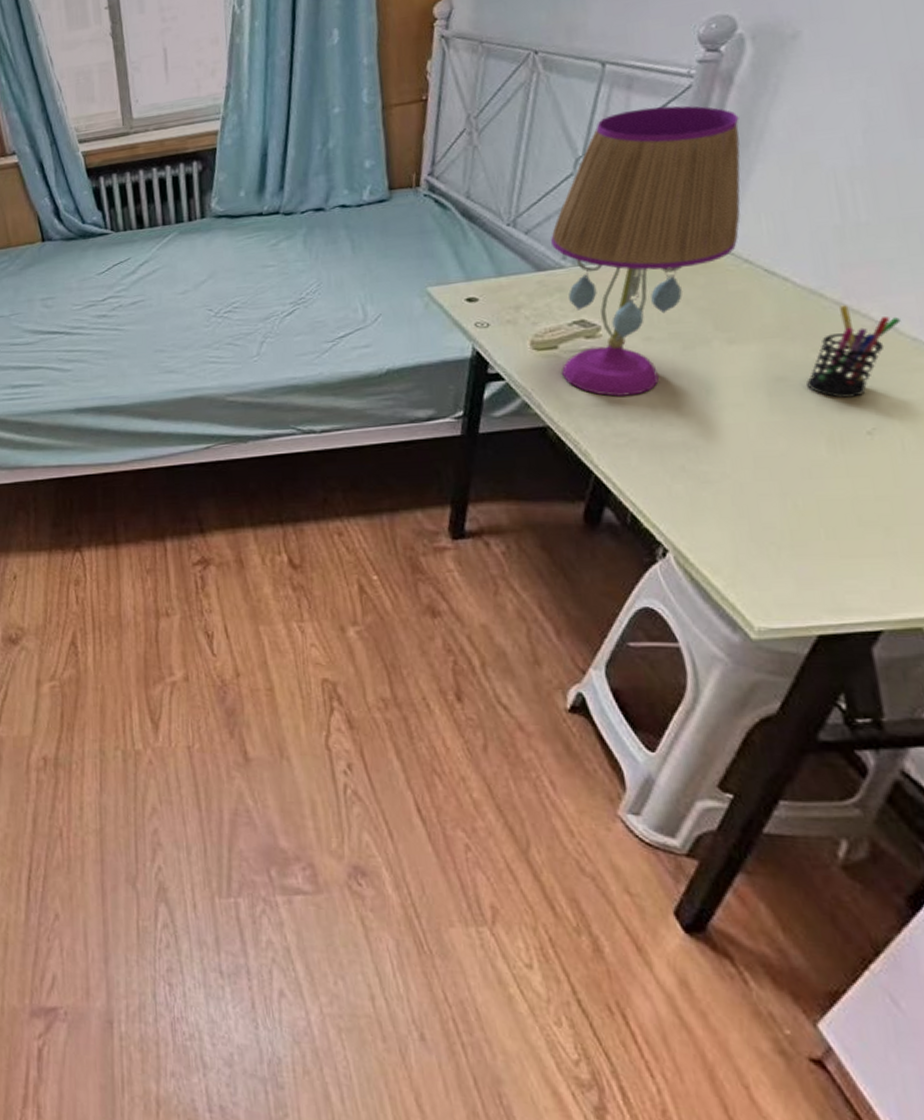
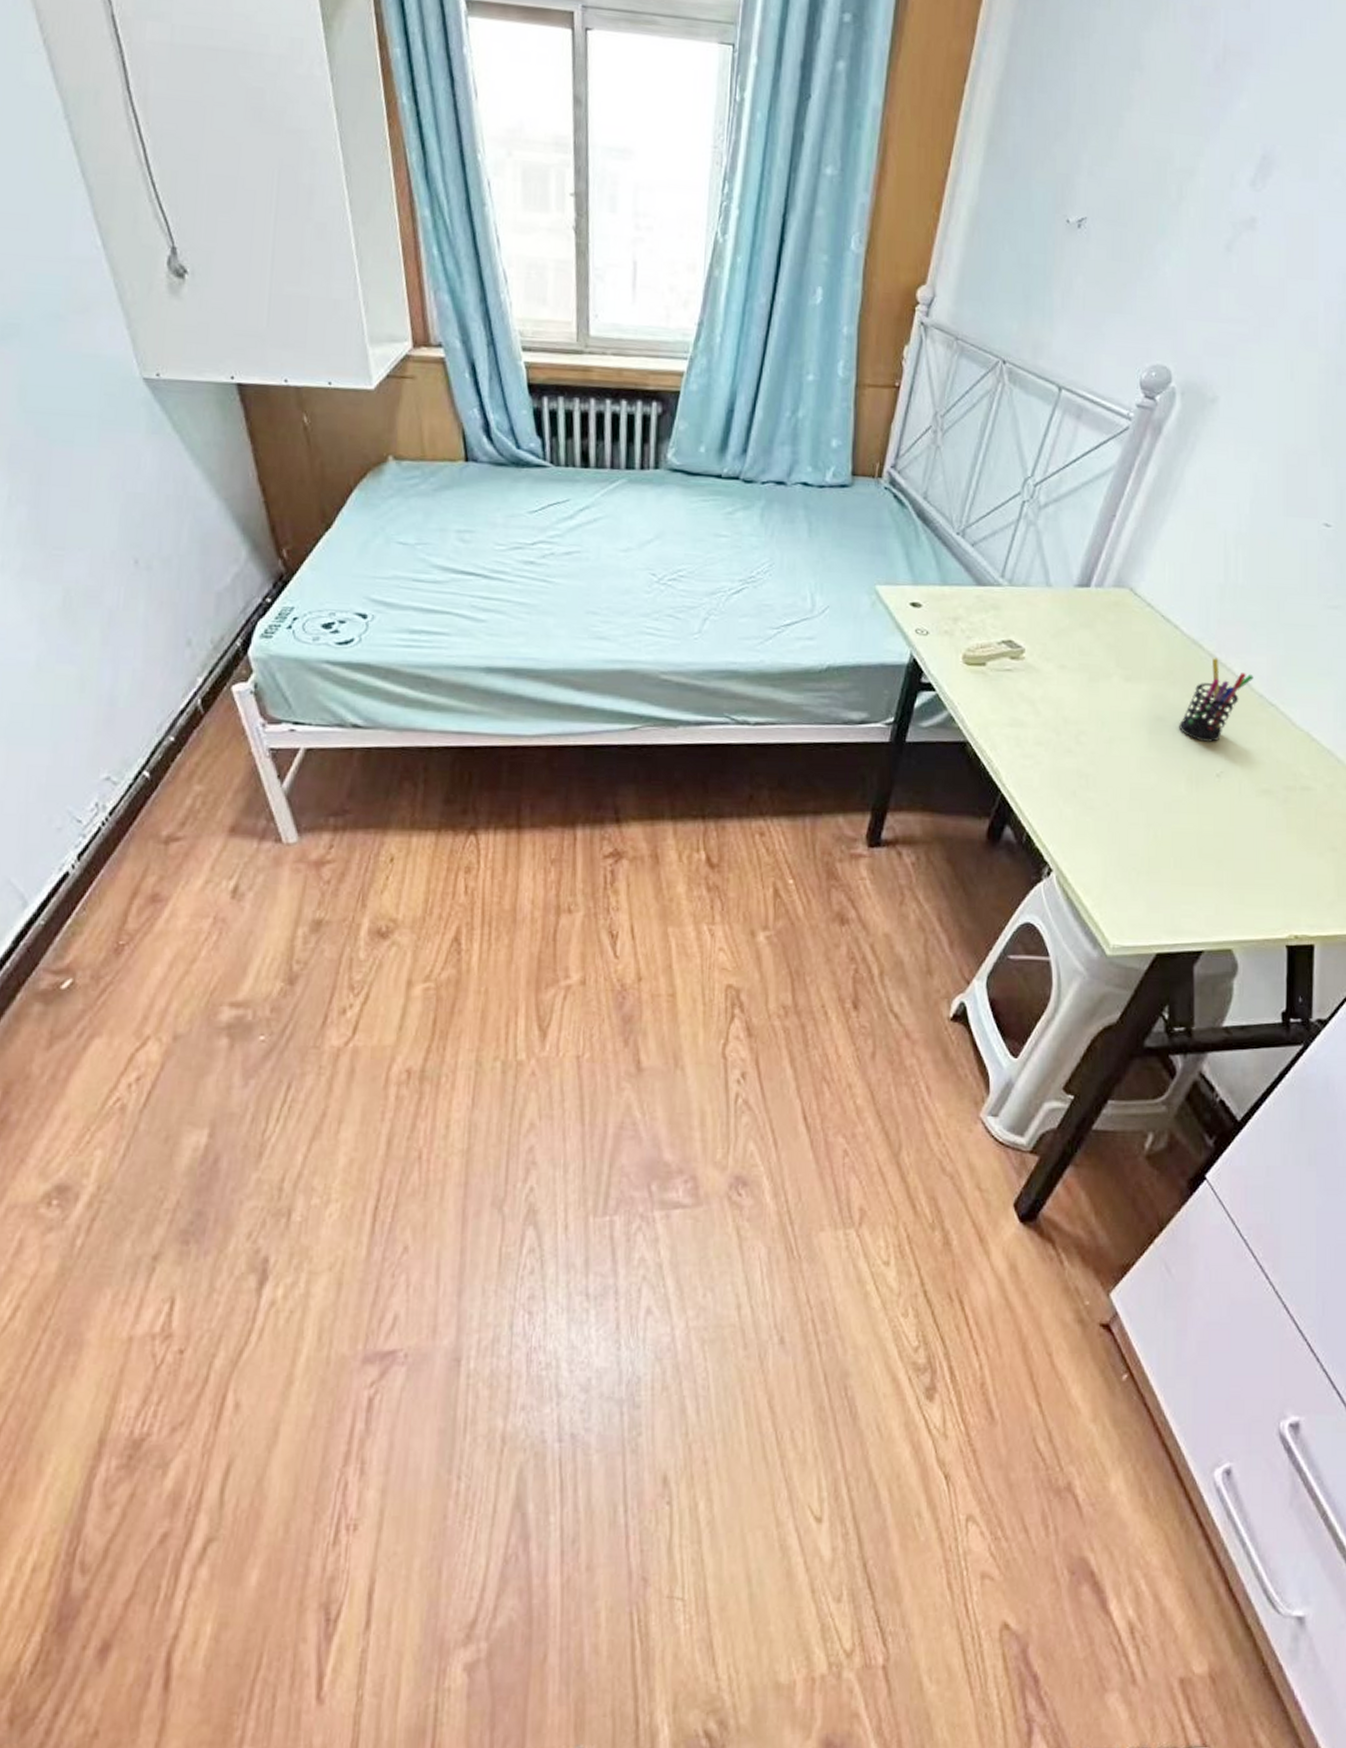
table lamp: present [550,105,741,396] -> none [986,440,1161,720]

